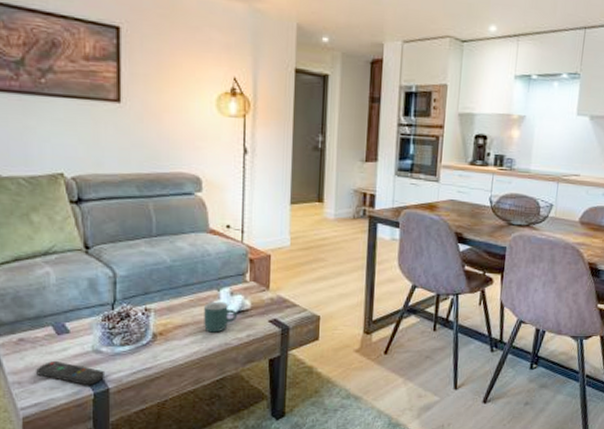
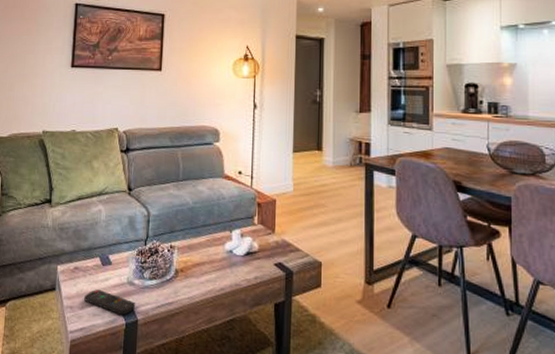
mug: present [204,301,237,333] -> none [218,242,246,273]

